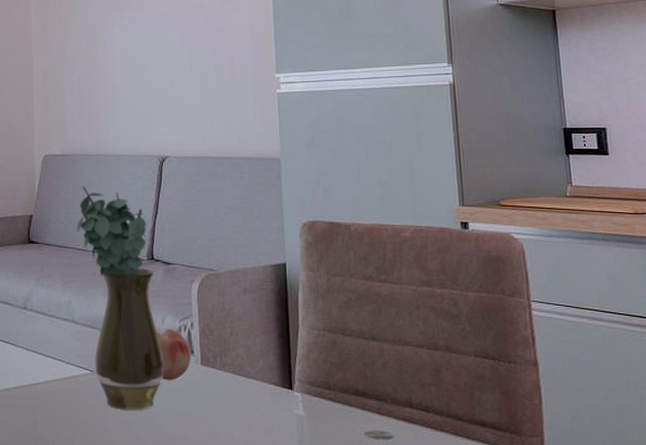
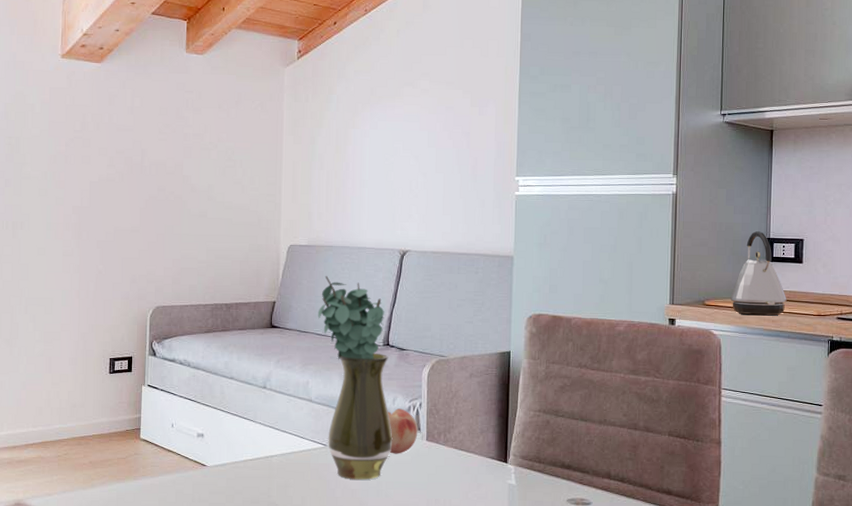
kettle: none [529,120,596,216] -> present [730,230,787,316]

